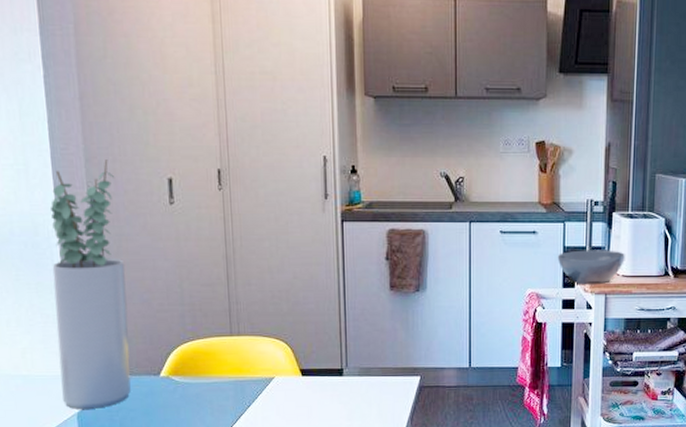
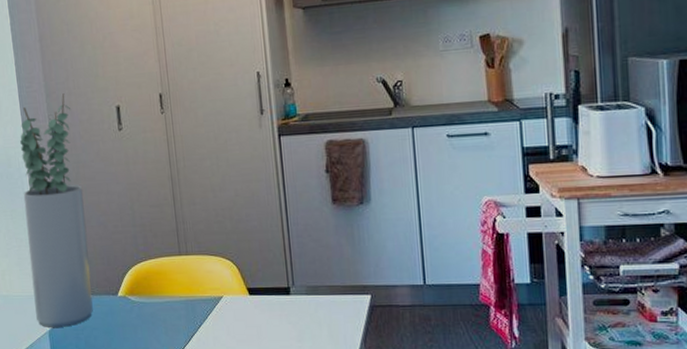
bowl: present [557,250,625,285] -> none [515,148,598,190]

